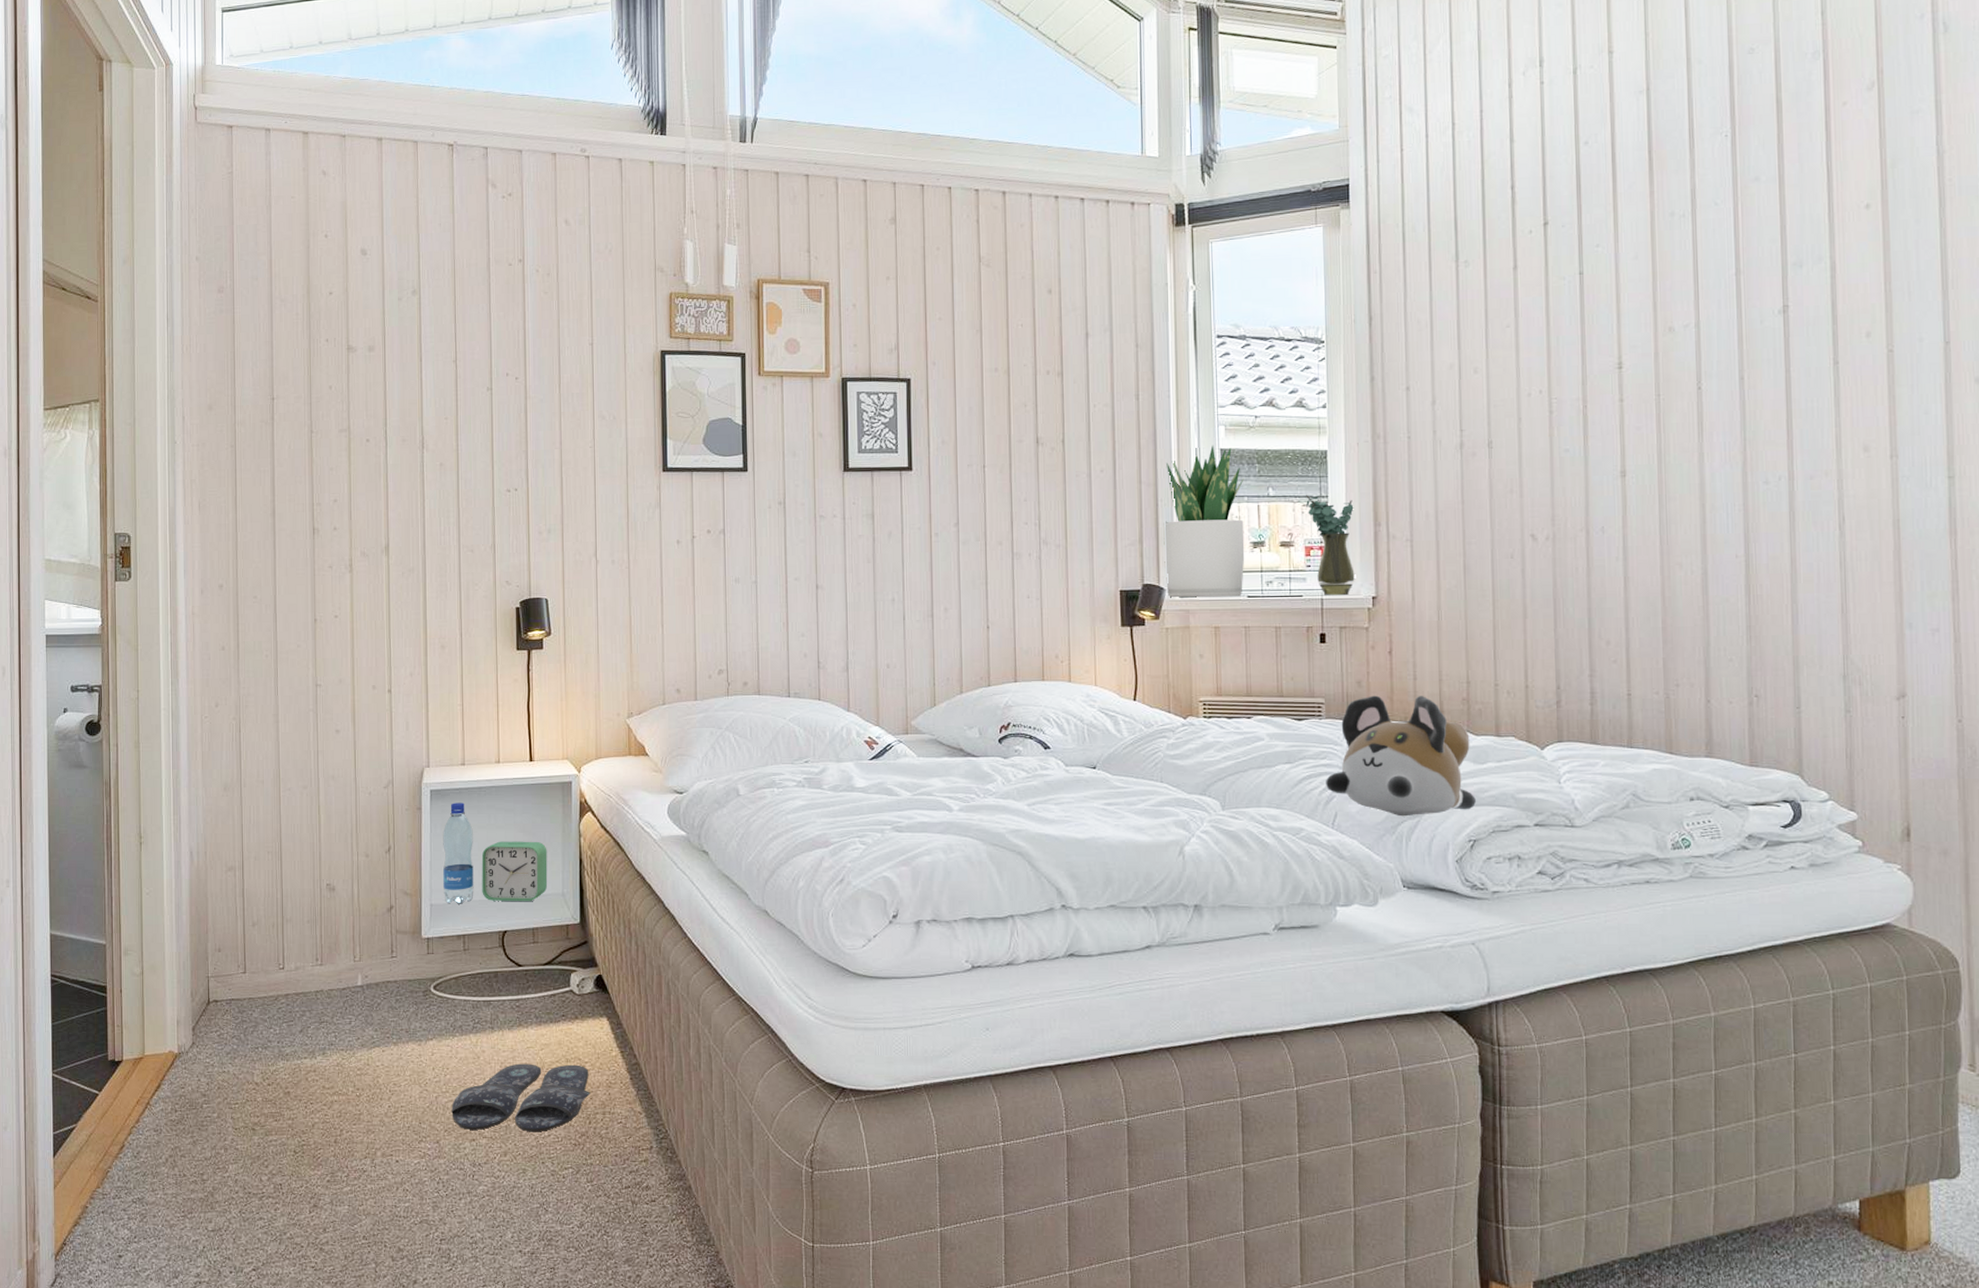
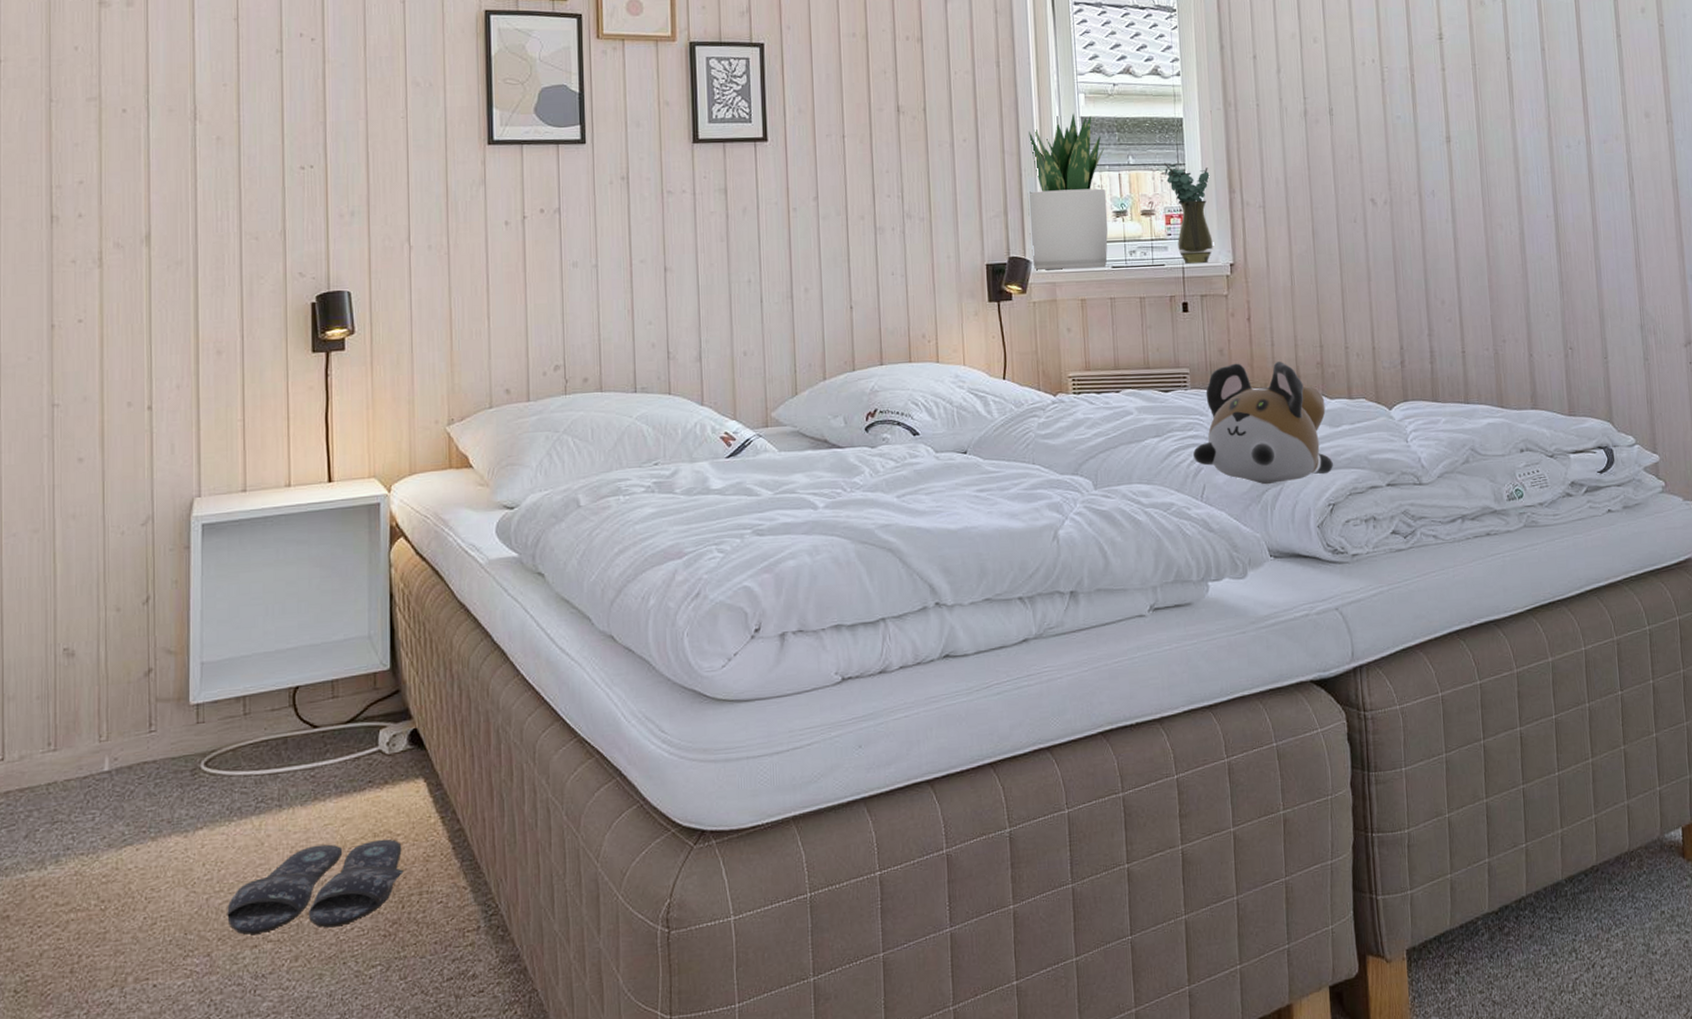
bottle: present [443,803,474,904] -> none [217,536,257,660]
alarm clock: present [481,841,548,901] -> none [267,576,350,652]

